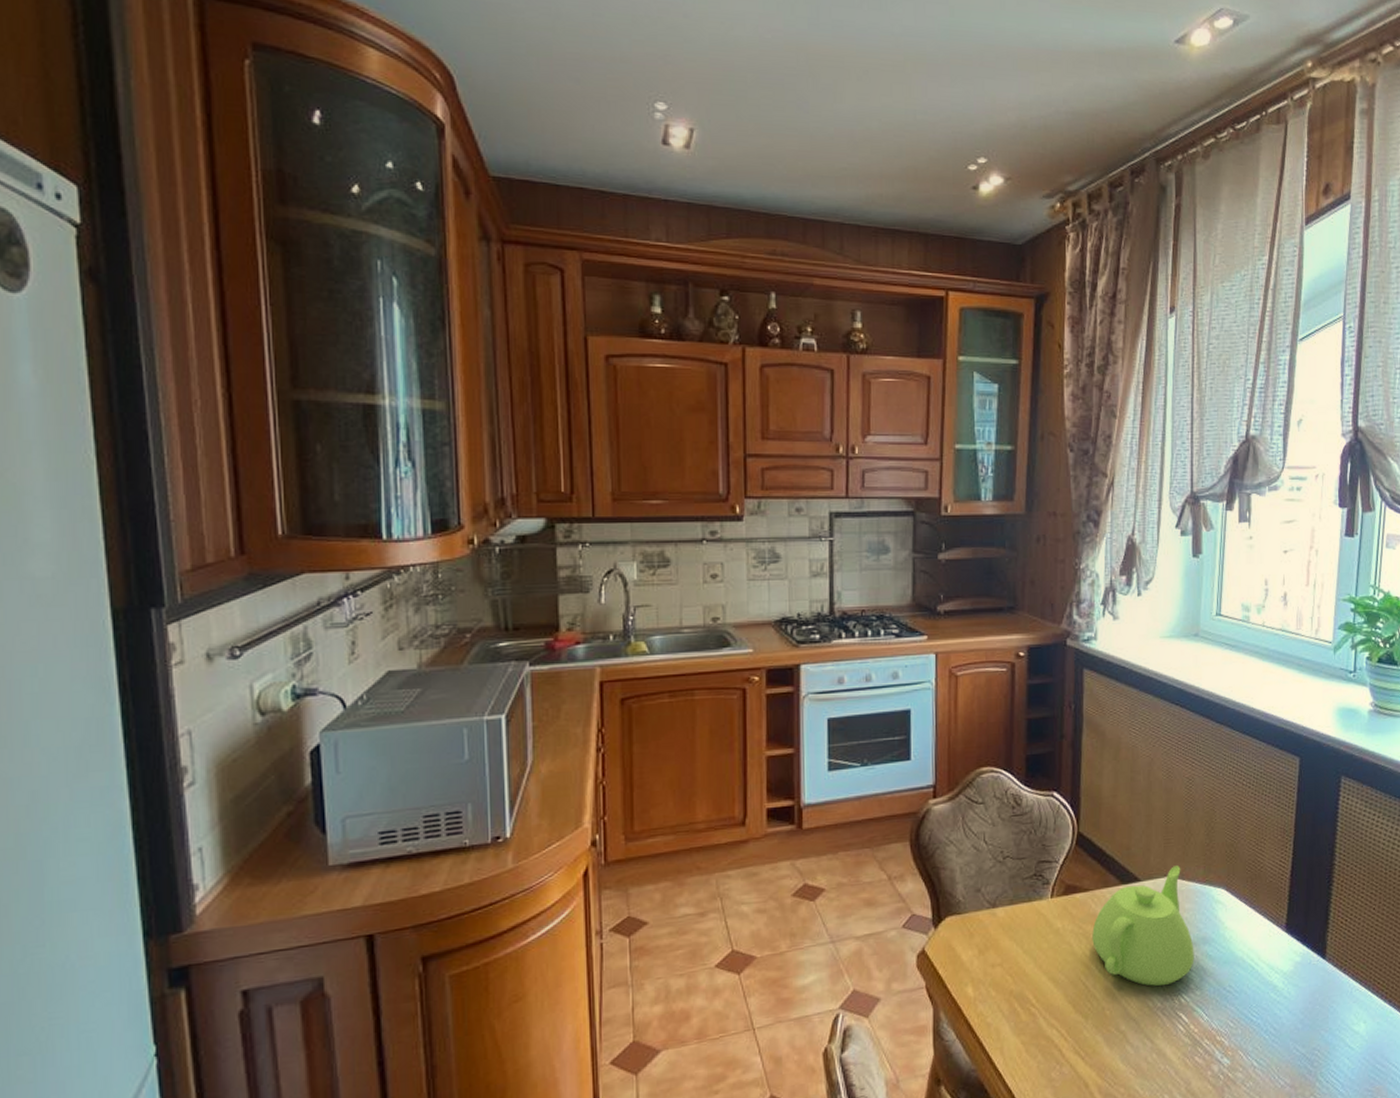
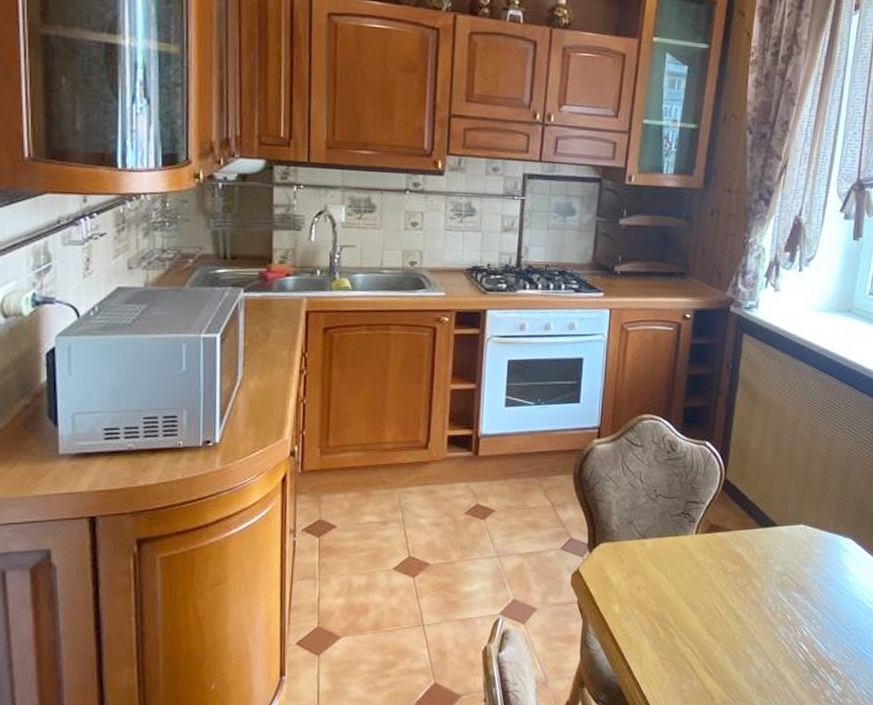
teapot: present [1092,866,1194,987] -> none [729,515,820,619]

